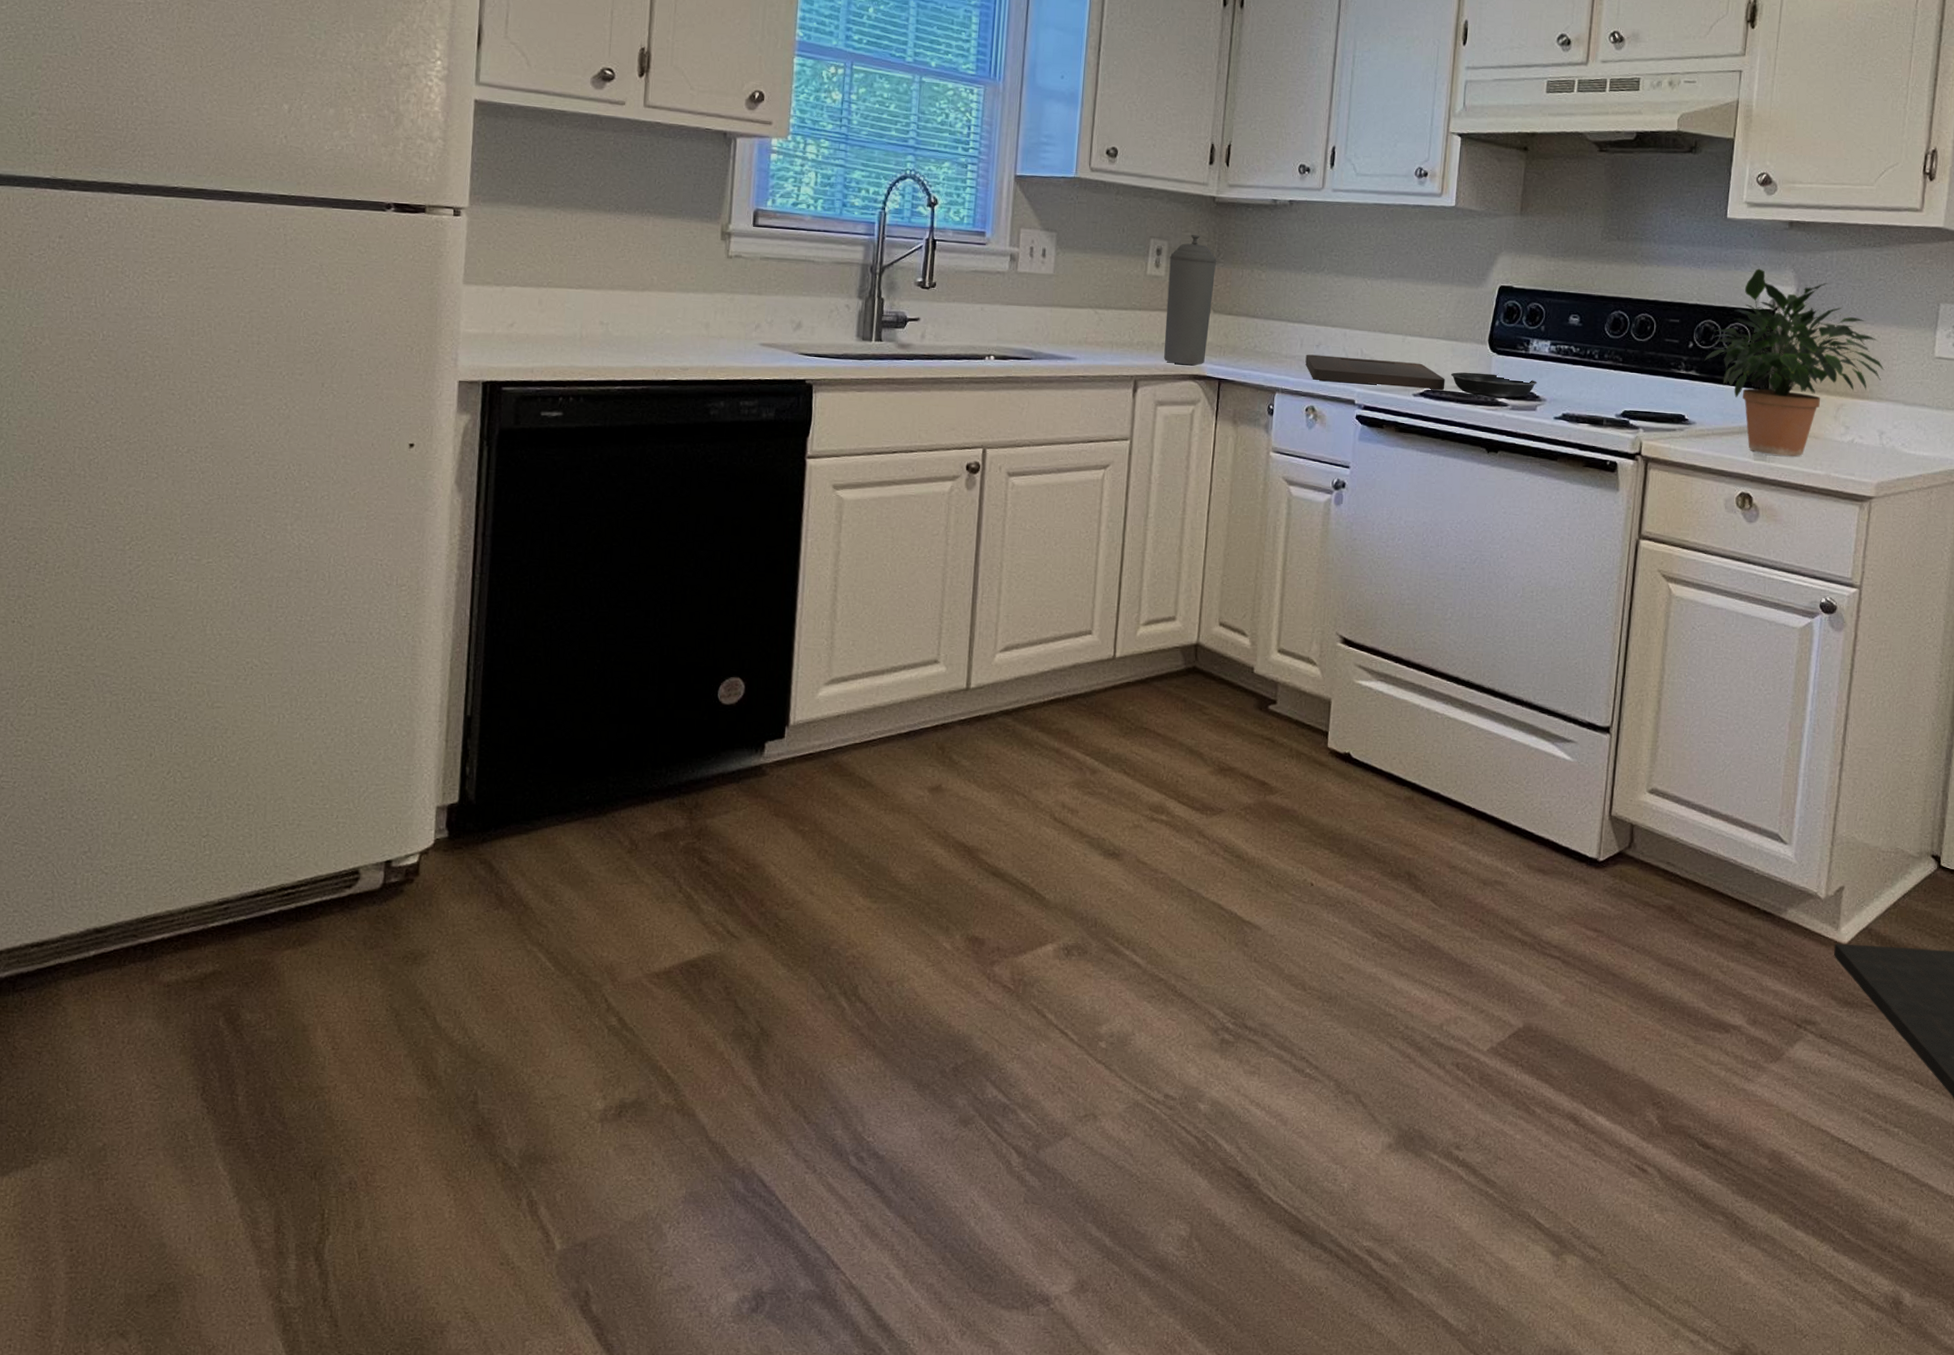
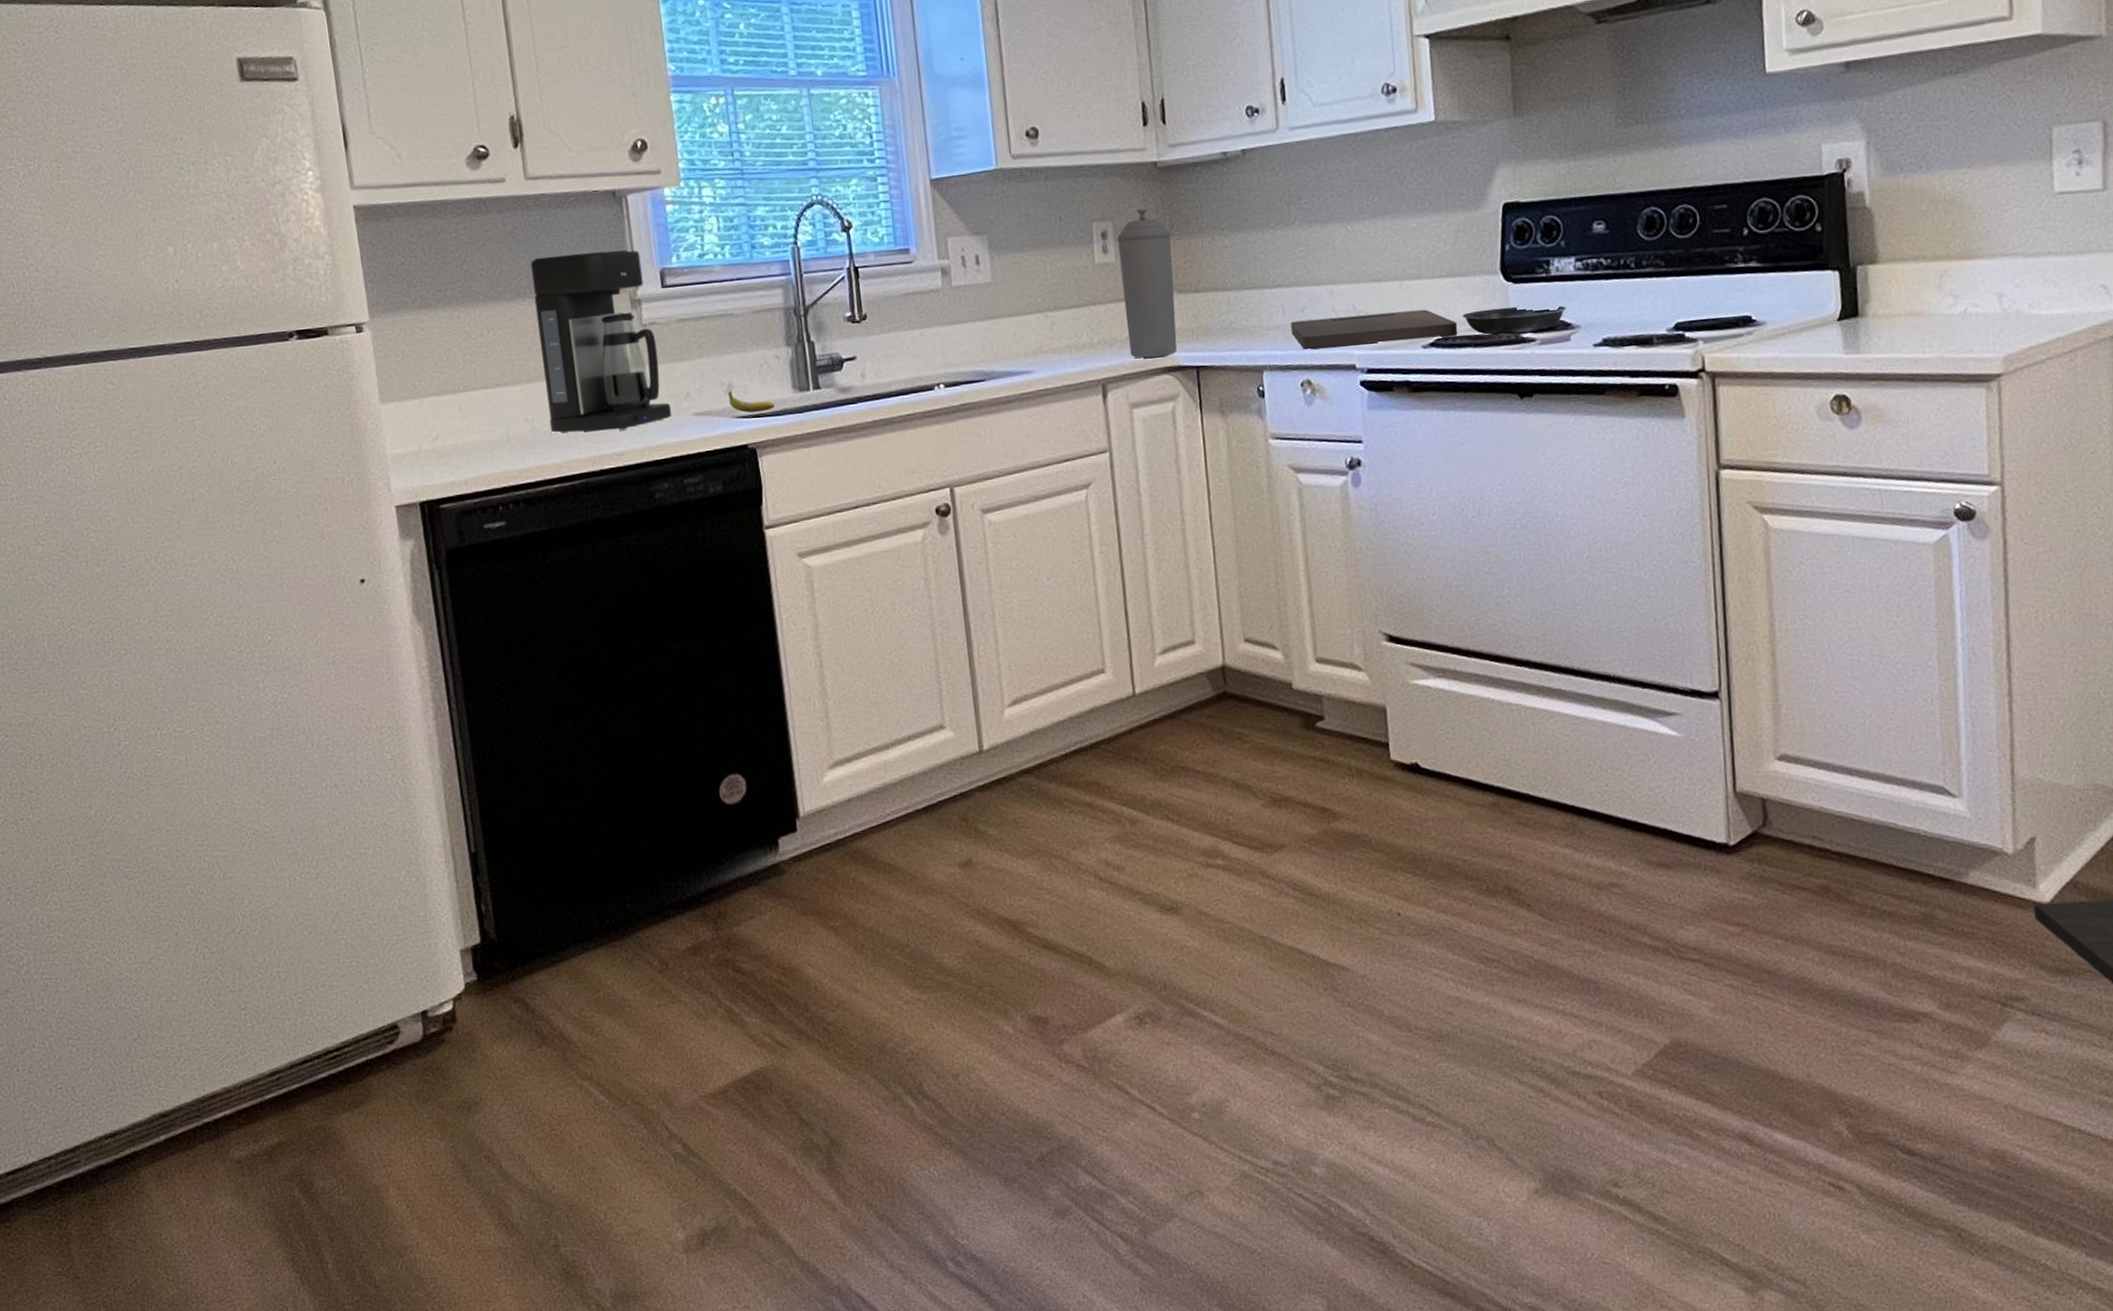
coffee maker: none [623,178,741,348] -> present [530,250,672,434]
fruit: none [795,328,837,353] -> present [727,390,775,414]
potted plant: present [1704,268,1885,457] -> none [1764,126,1993,345]

